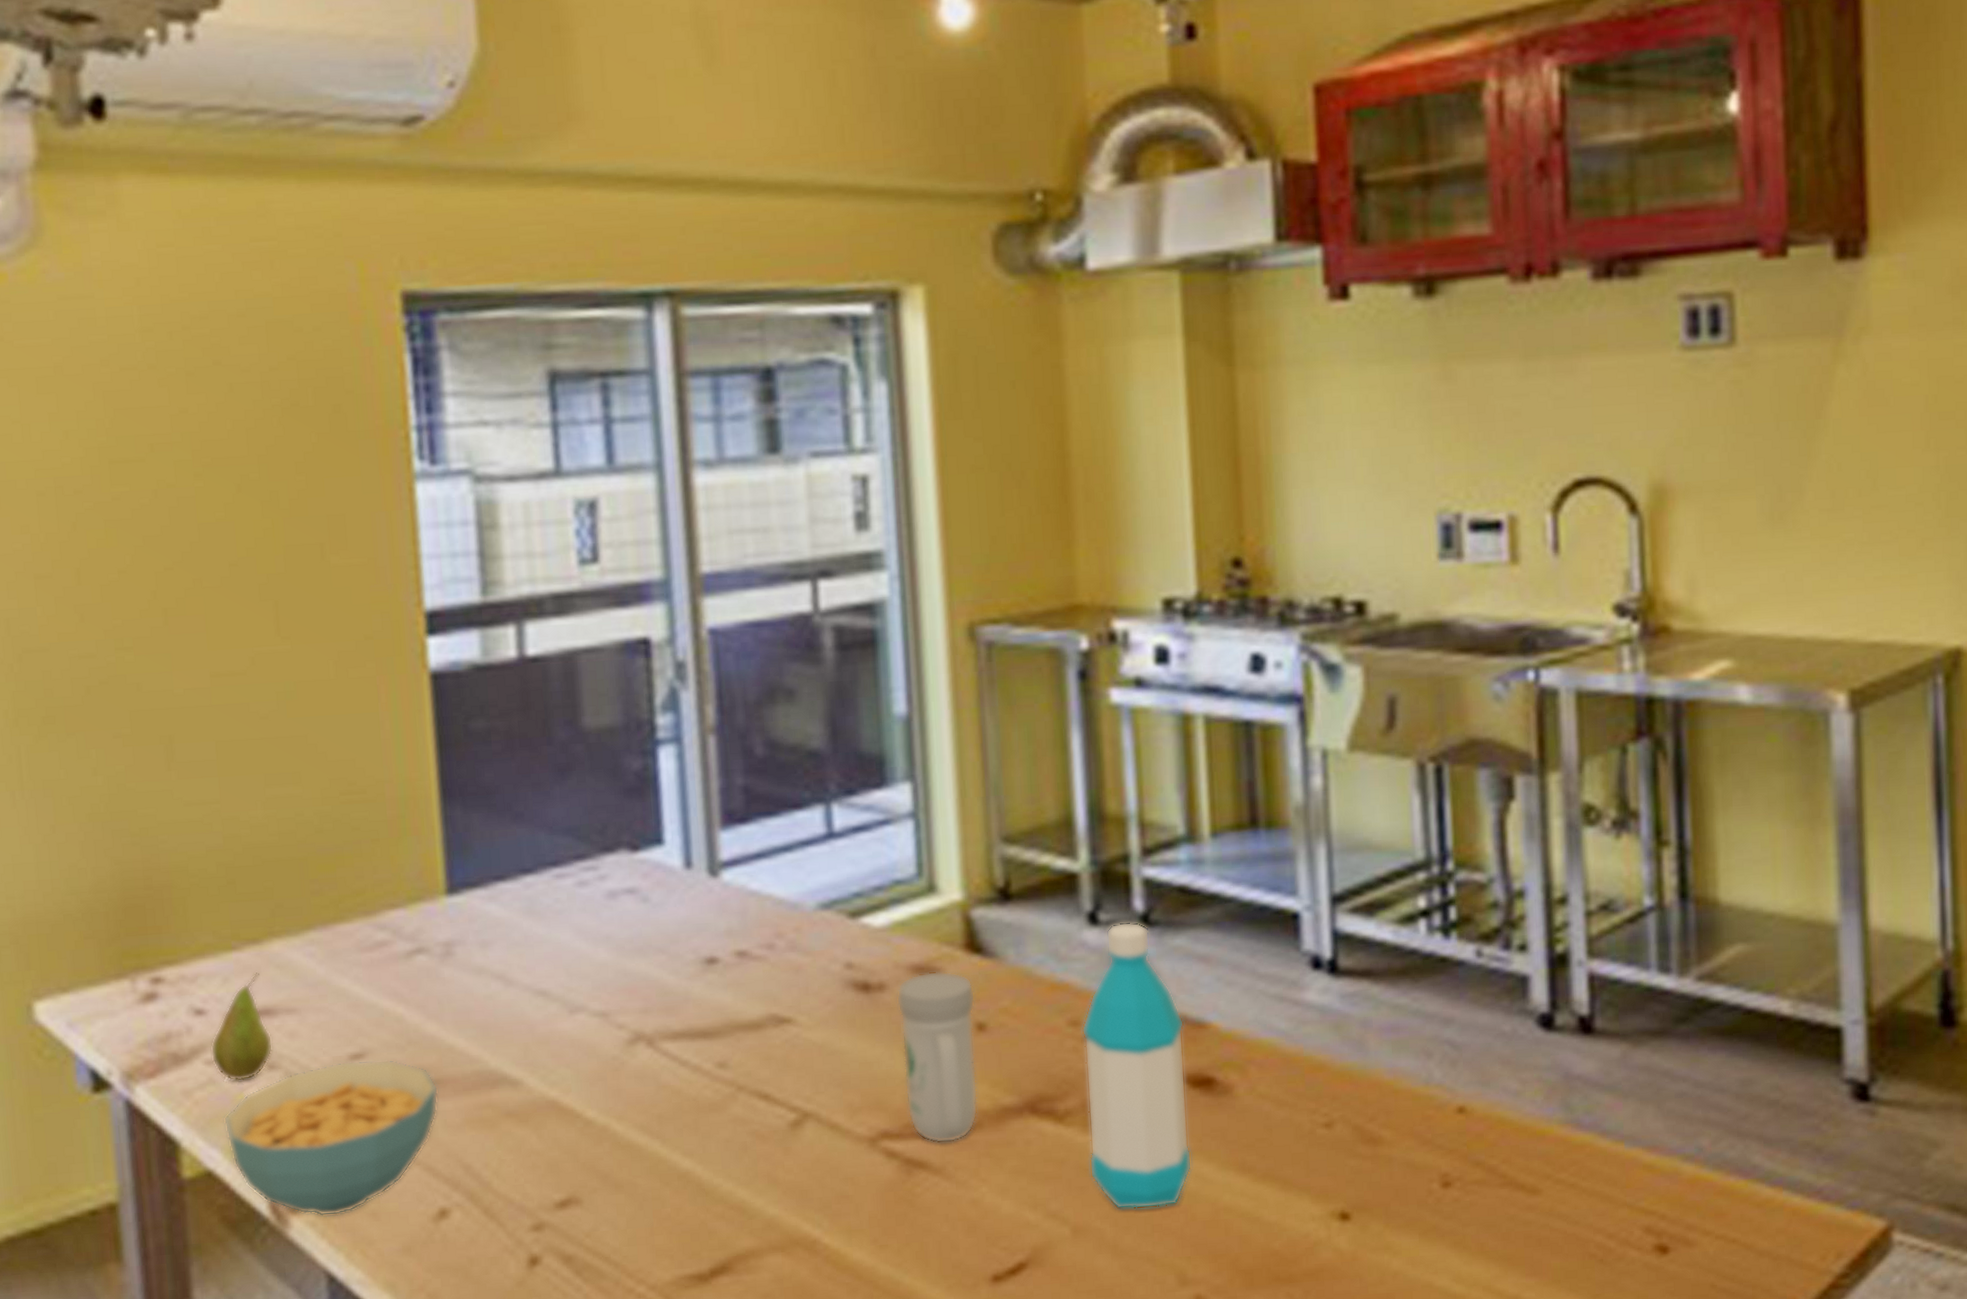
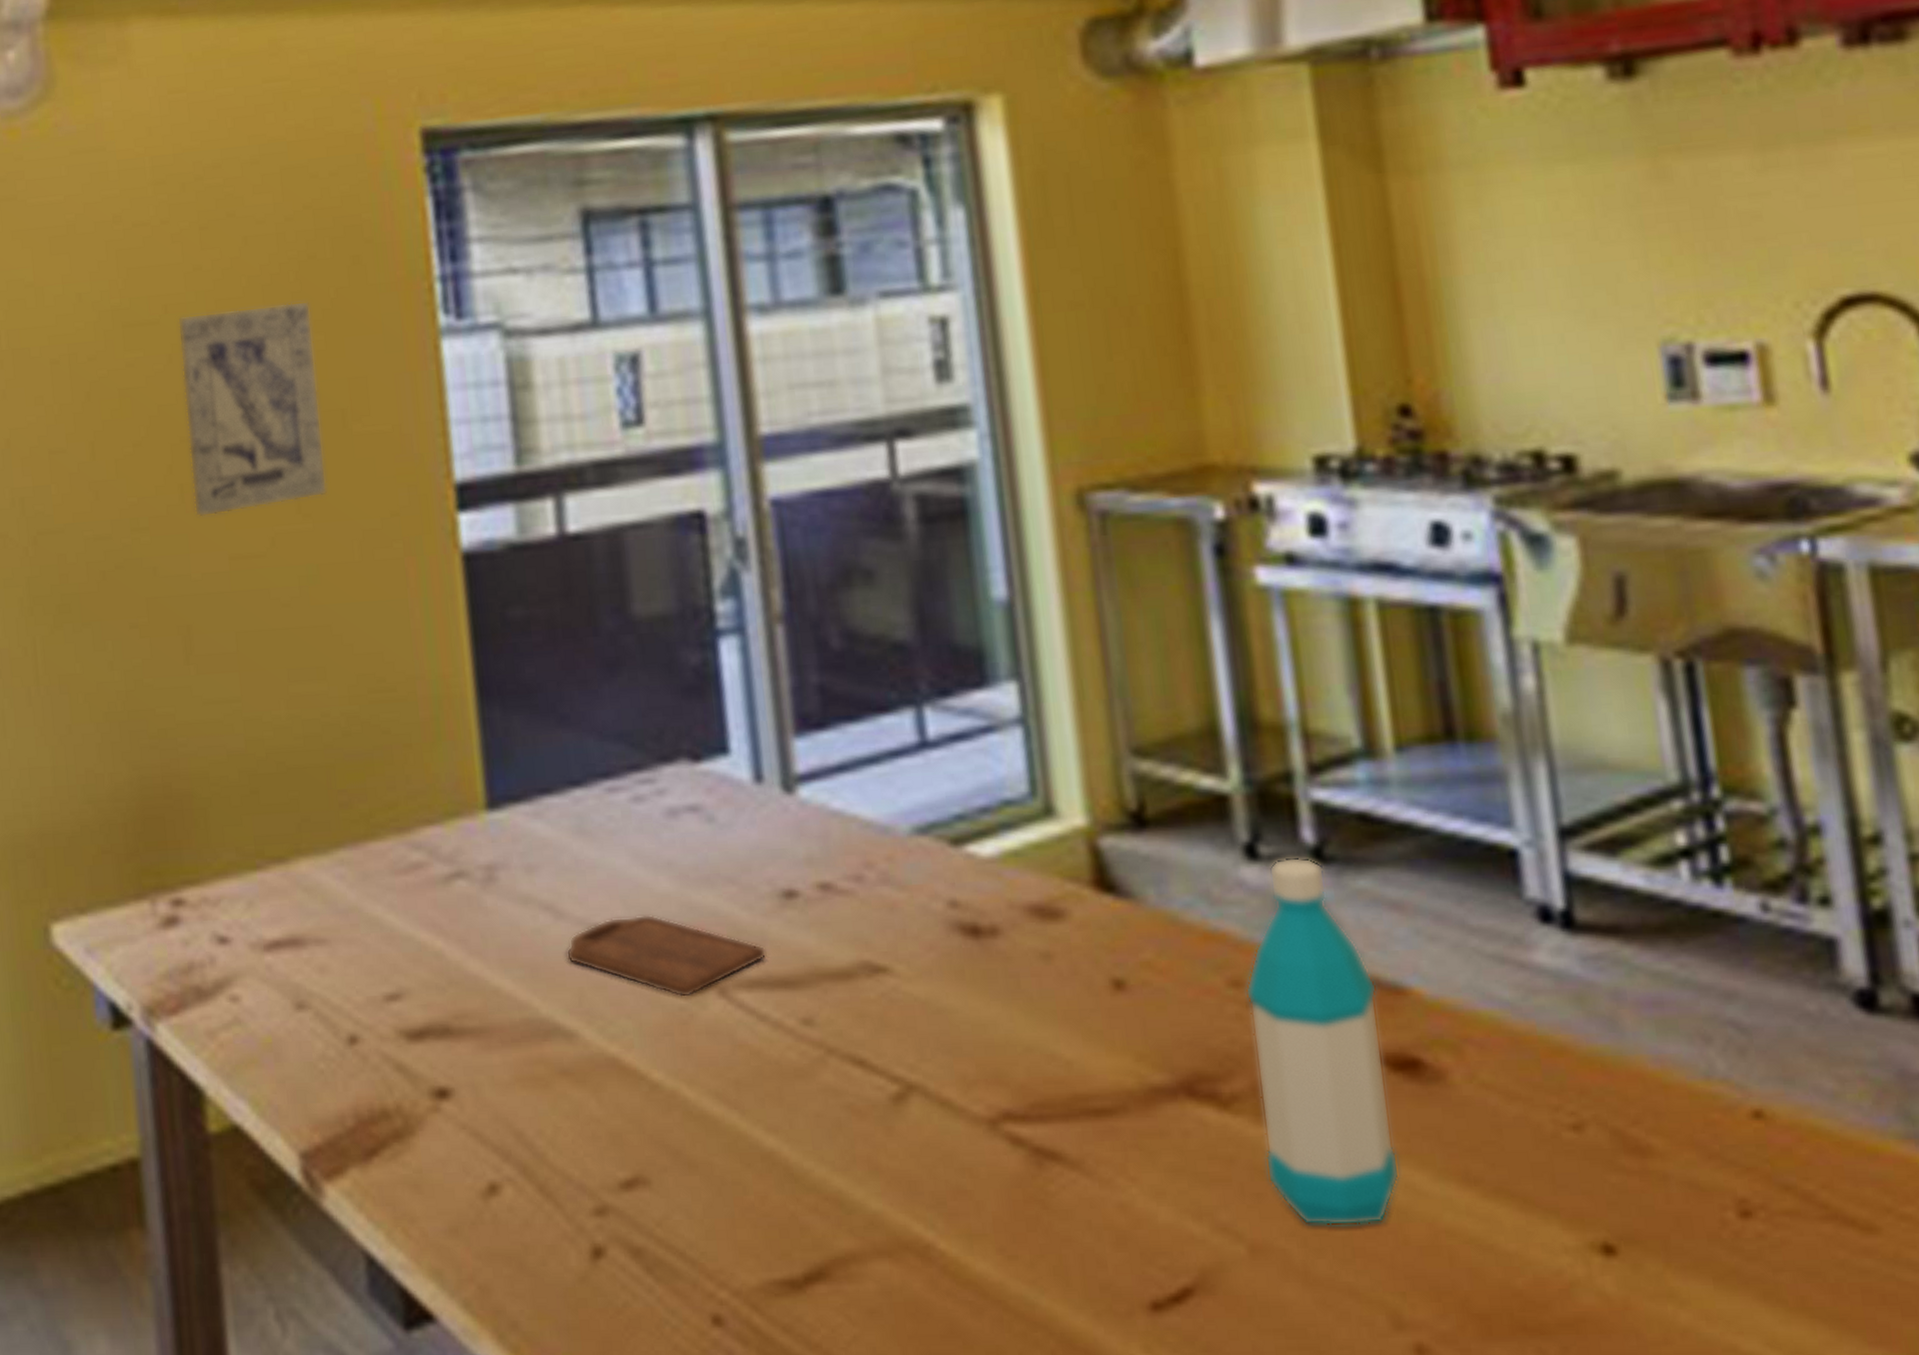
wall art: none [164,444,306,639] -> present [178,300,328,517]
fruit: present [210,972,273,1082] -> none [235,896,302,1023]
cereal bowl: present [223,1059,439,1217] -> none [250,1001,485,1186]
cutting board: none [514,980,689,1049] -> present [566,914,767,998]
mug: present [896,971,978,1144] -> none [1012,913,1121,1130]

